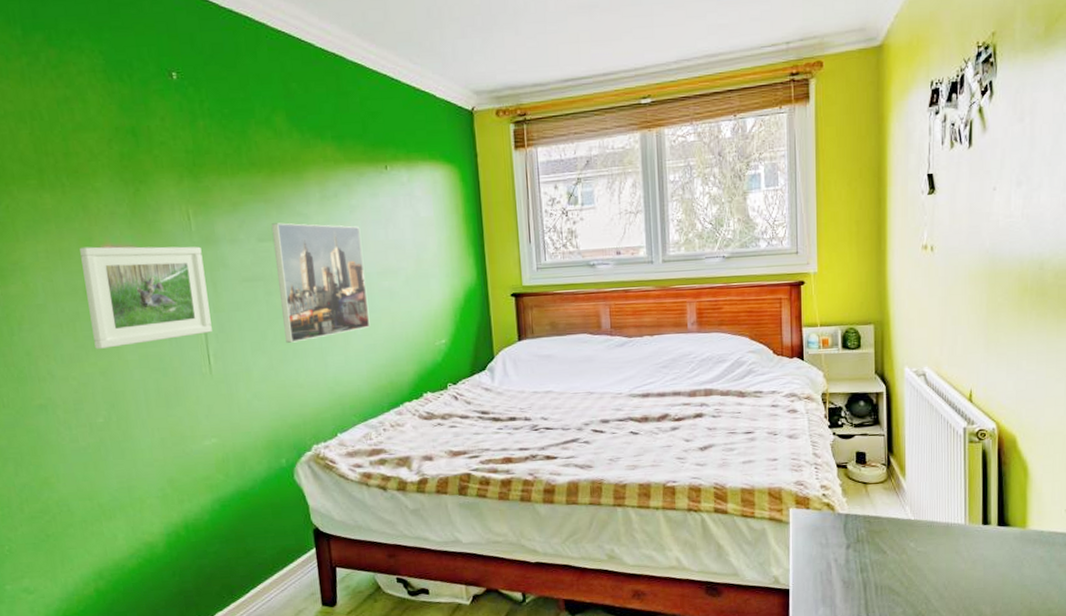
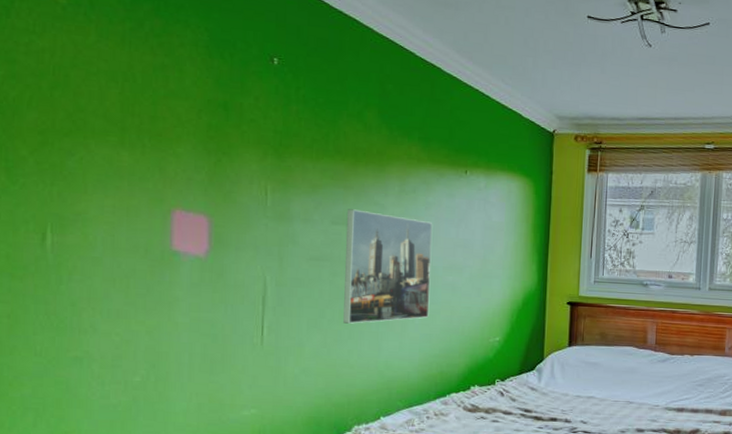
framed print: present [79,246,212,349] -> none [146,207,274,309]

